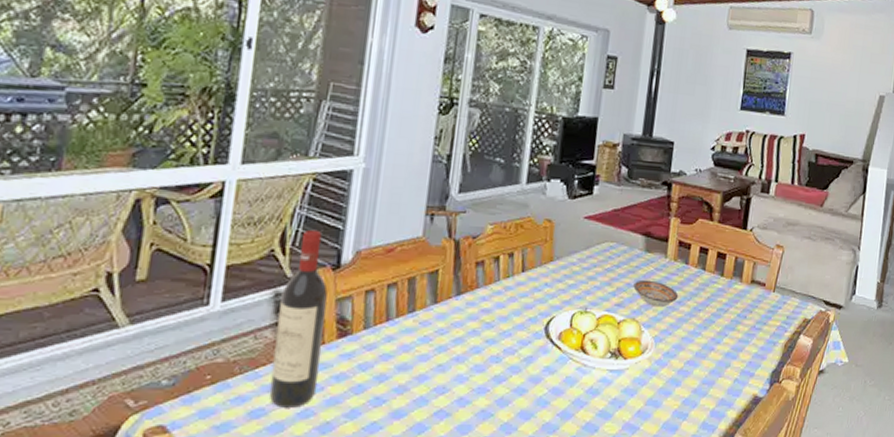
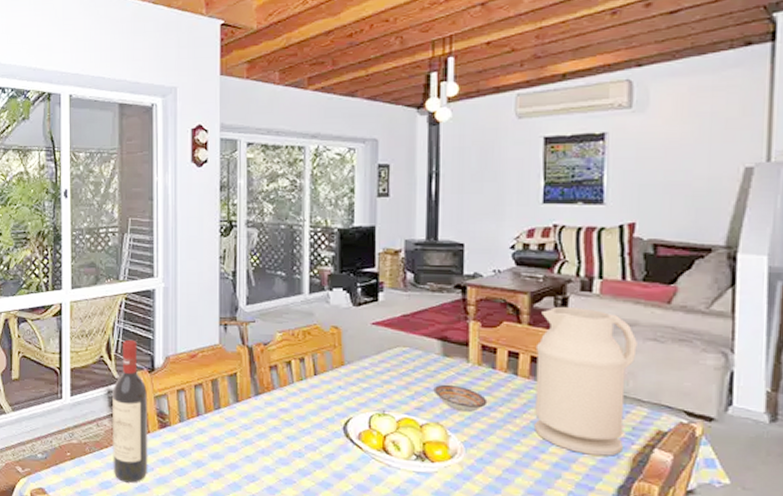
water jug: none [713,205,797,344] -> present [533,306,637,456]

